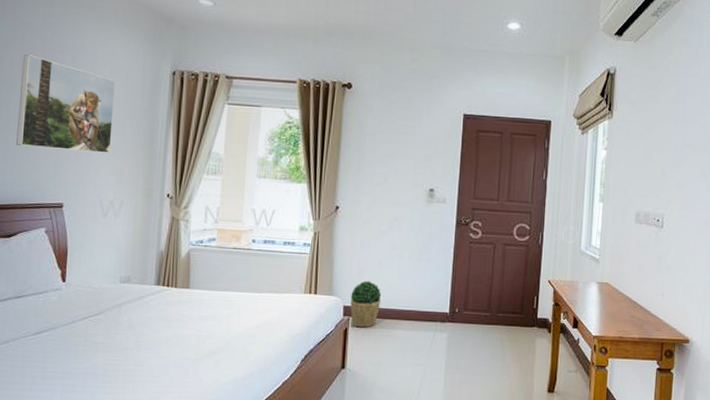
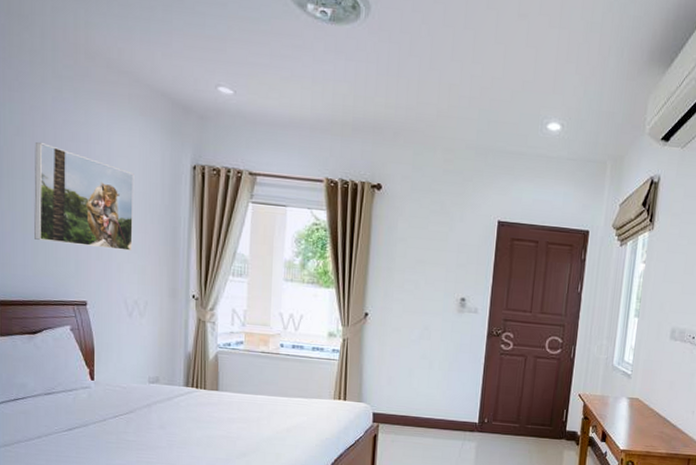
potted plant: present [350,281,382,328] -> none [379,388,411,435]

